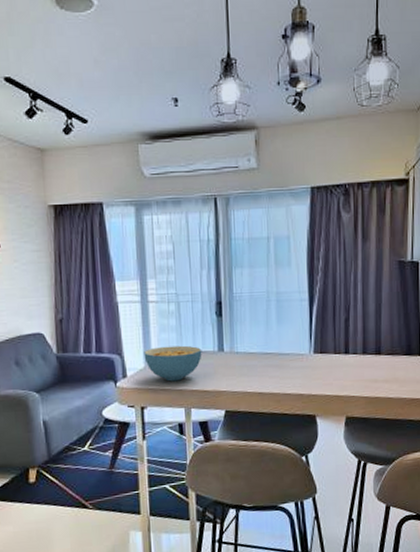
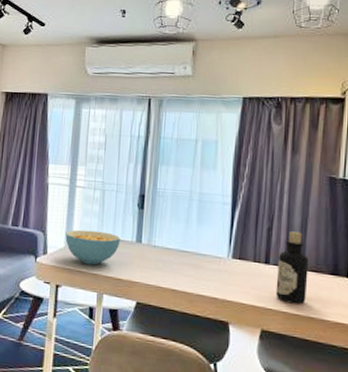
bottle: none [356,318,385,388] -> present [275,231,309,304]

